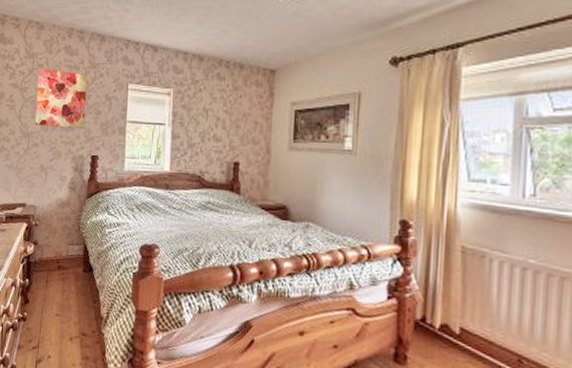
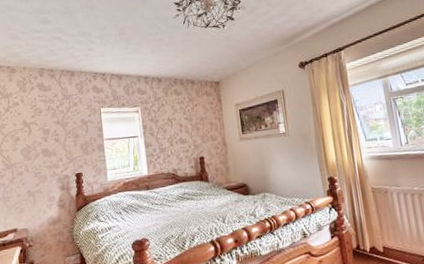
wall art: present [35,67,87,130] -> none [14,105,65,156]

